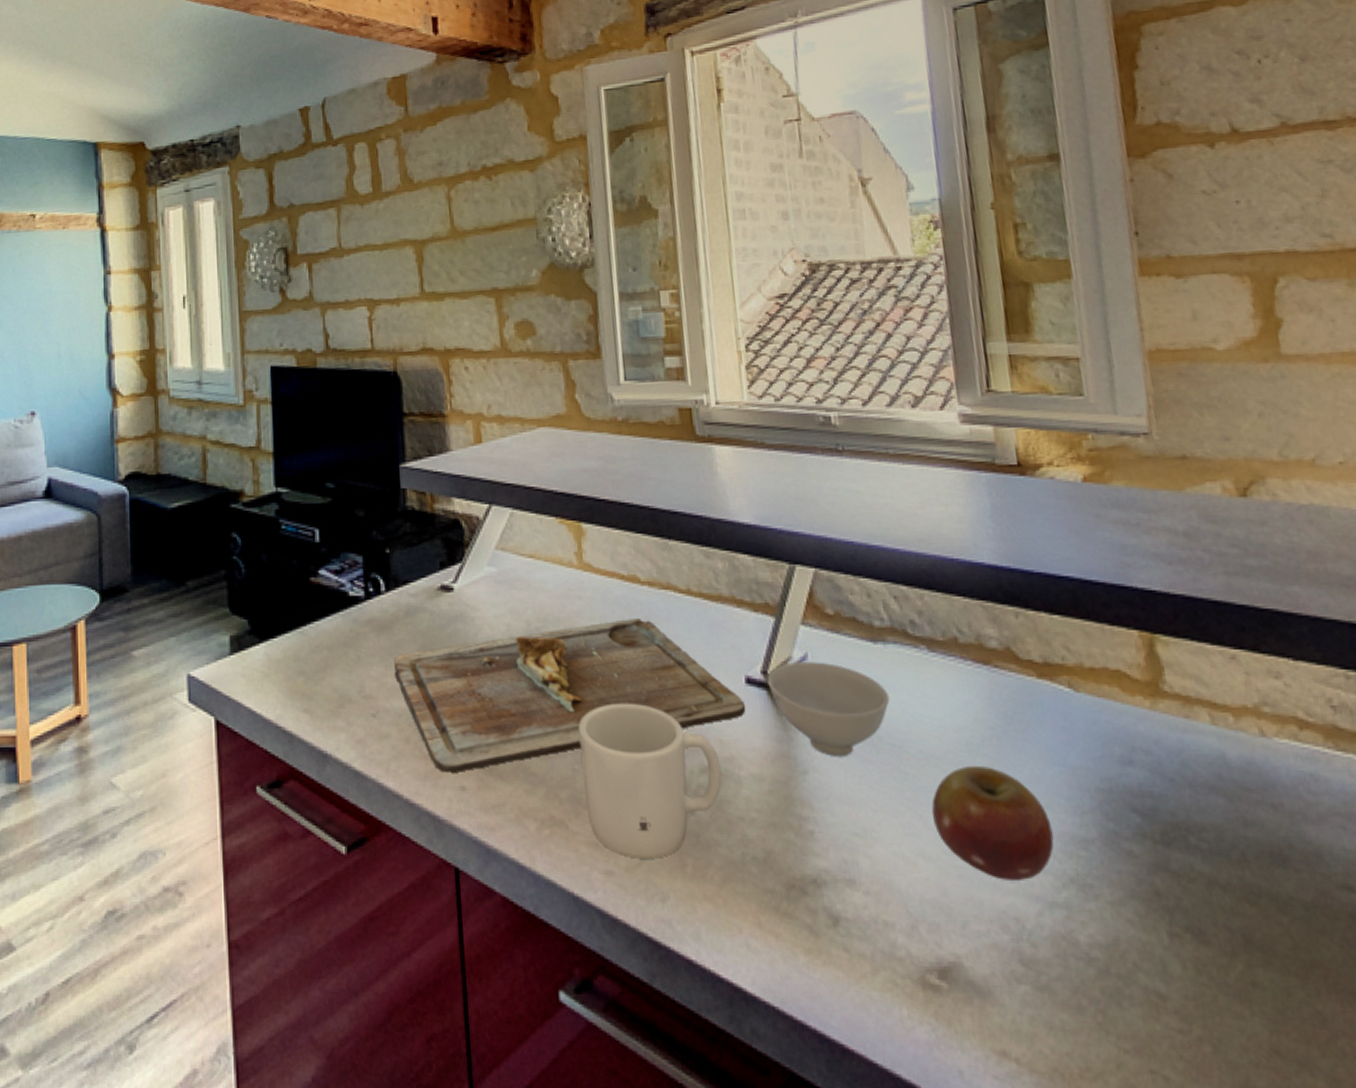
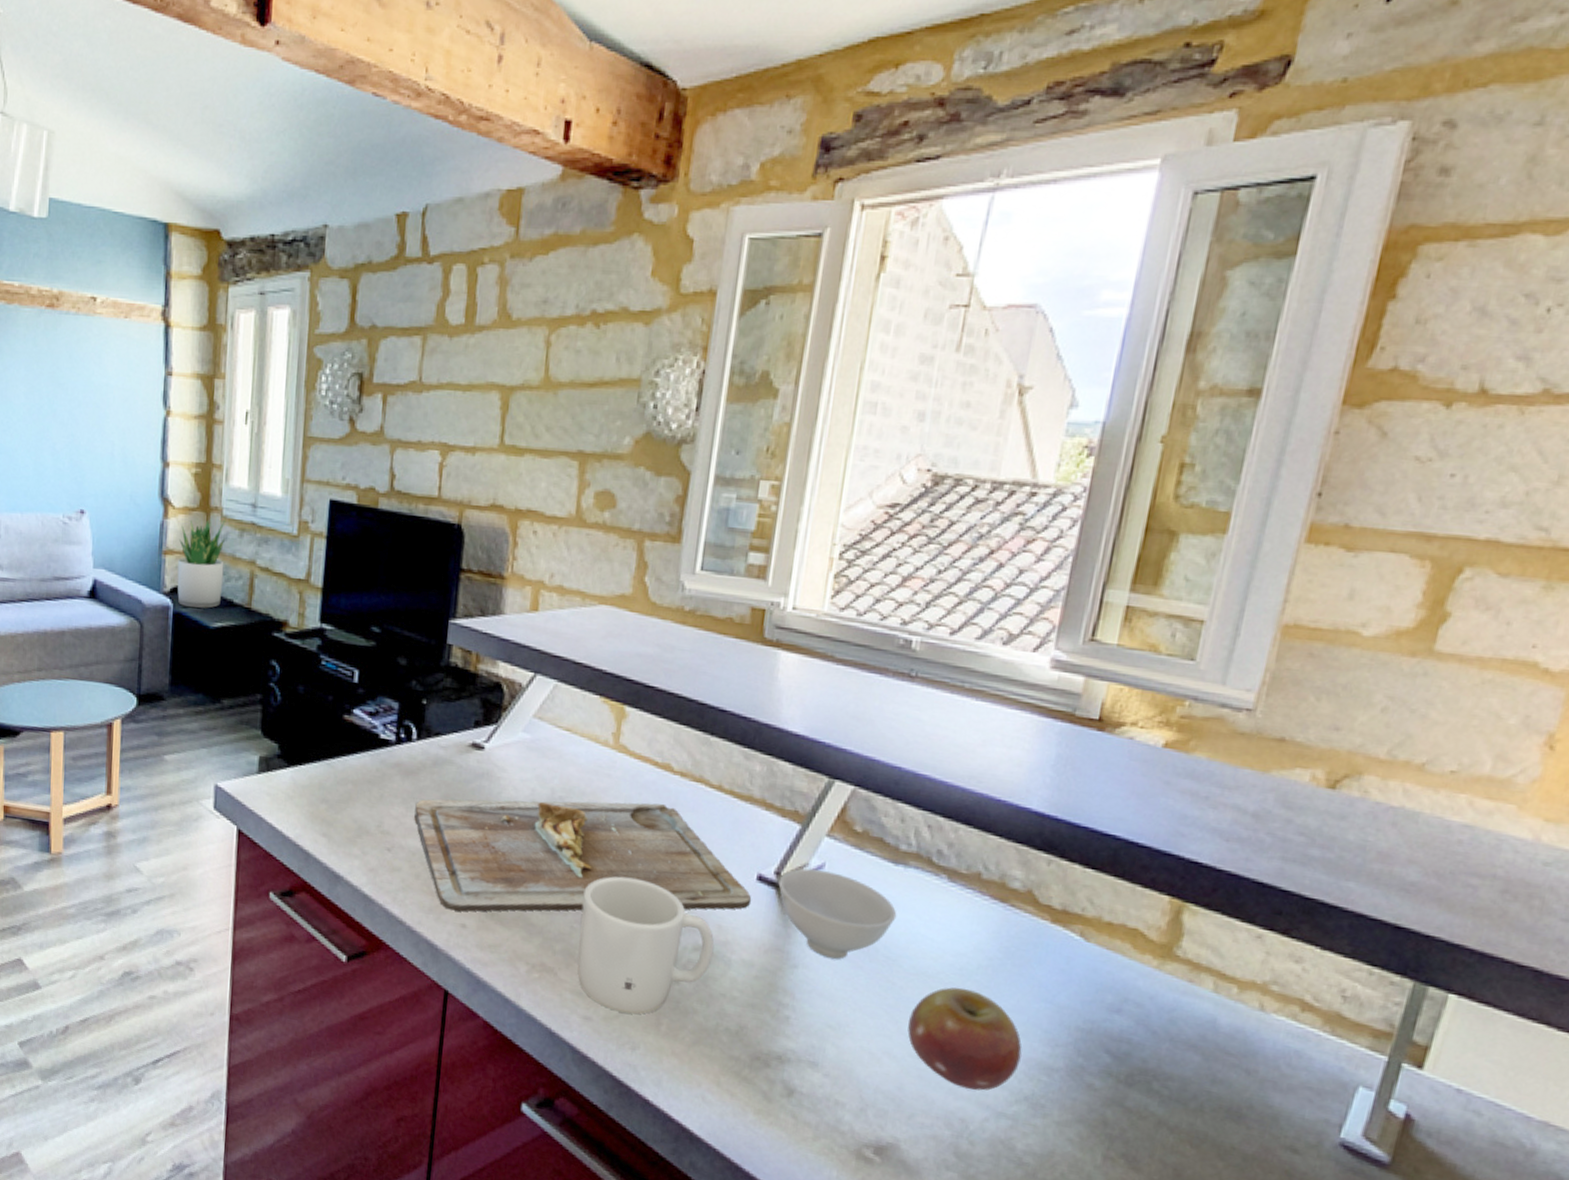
planter: none [130,399,177,492] -> present [177,517,226,609]

